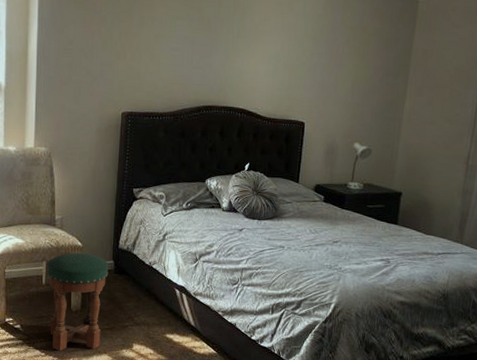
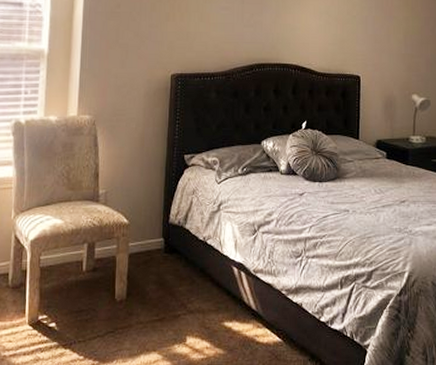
stool: present [47,252,109,351] -> none [88,231,158,352]

